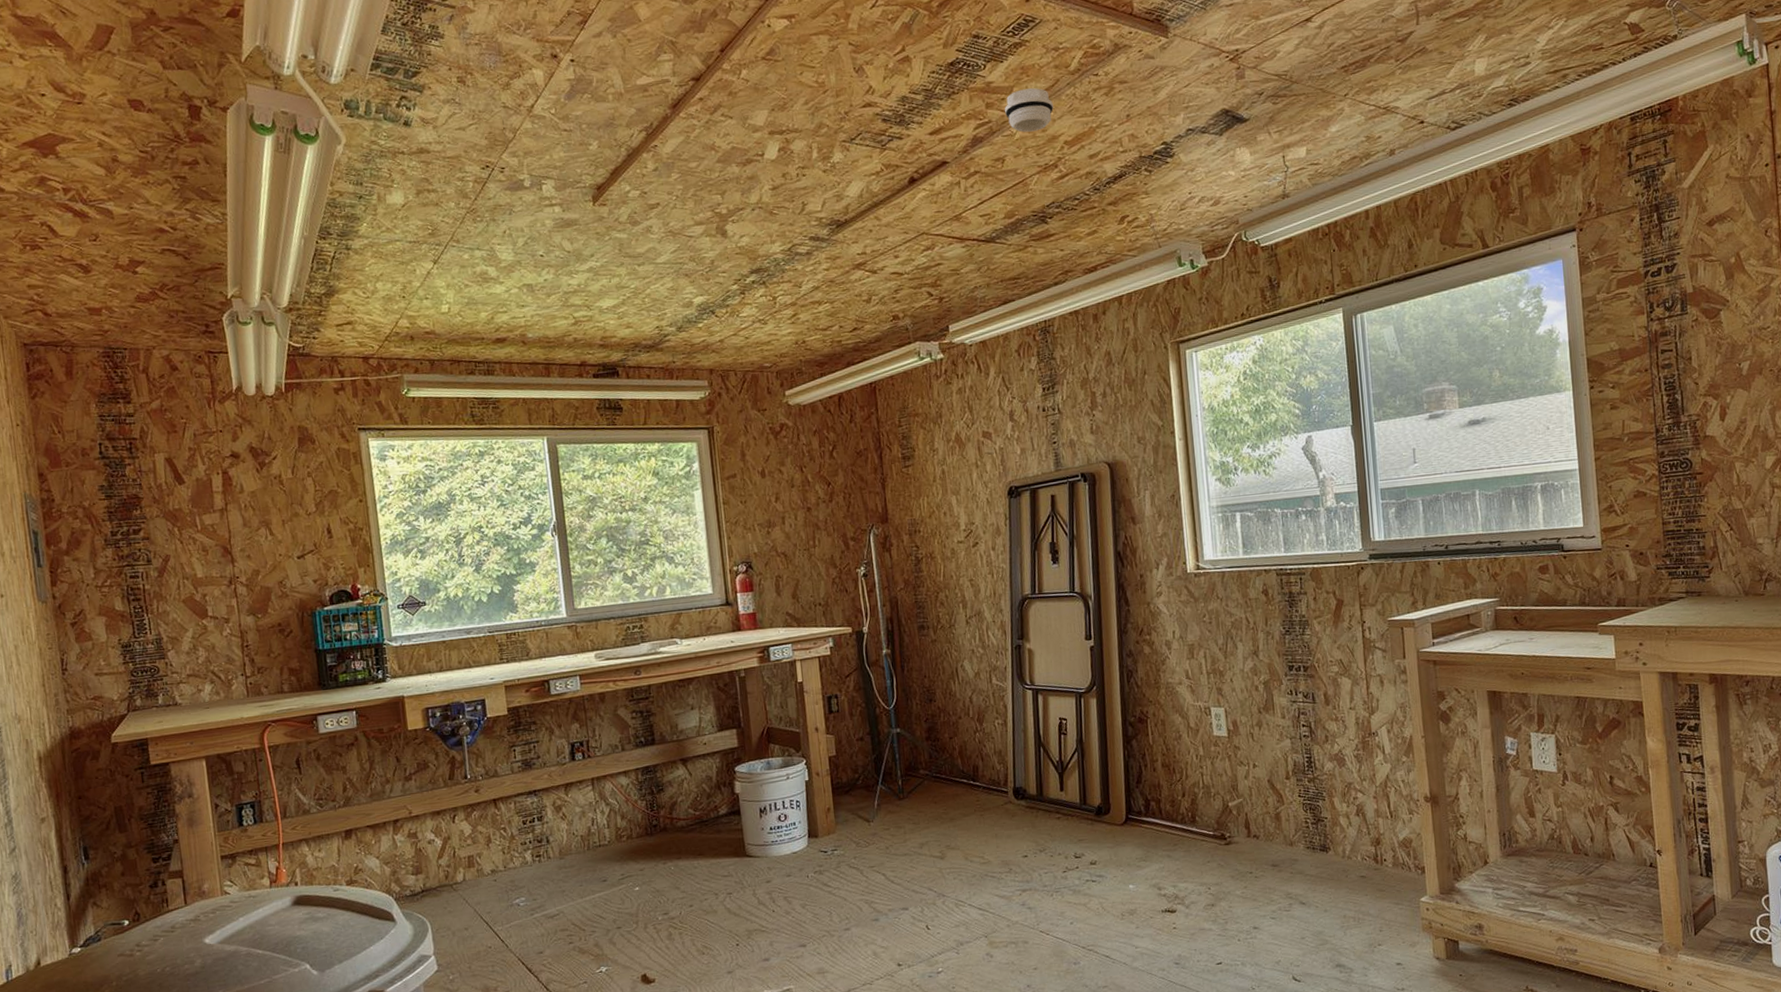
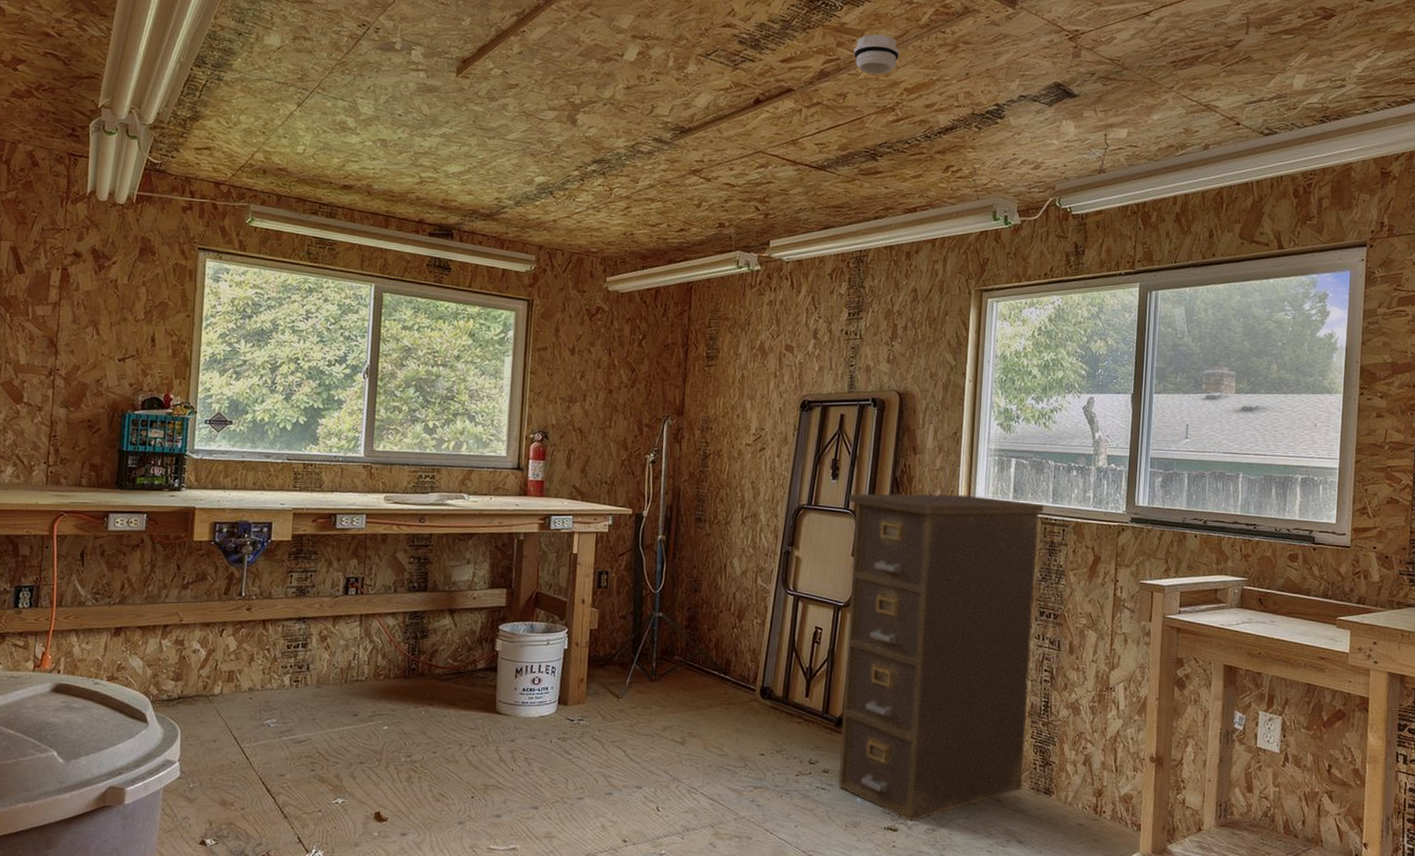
filing cabinet: none [1072,555,1298,900] -> present [838,493,1044,821]

